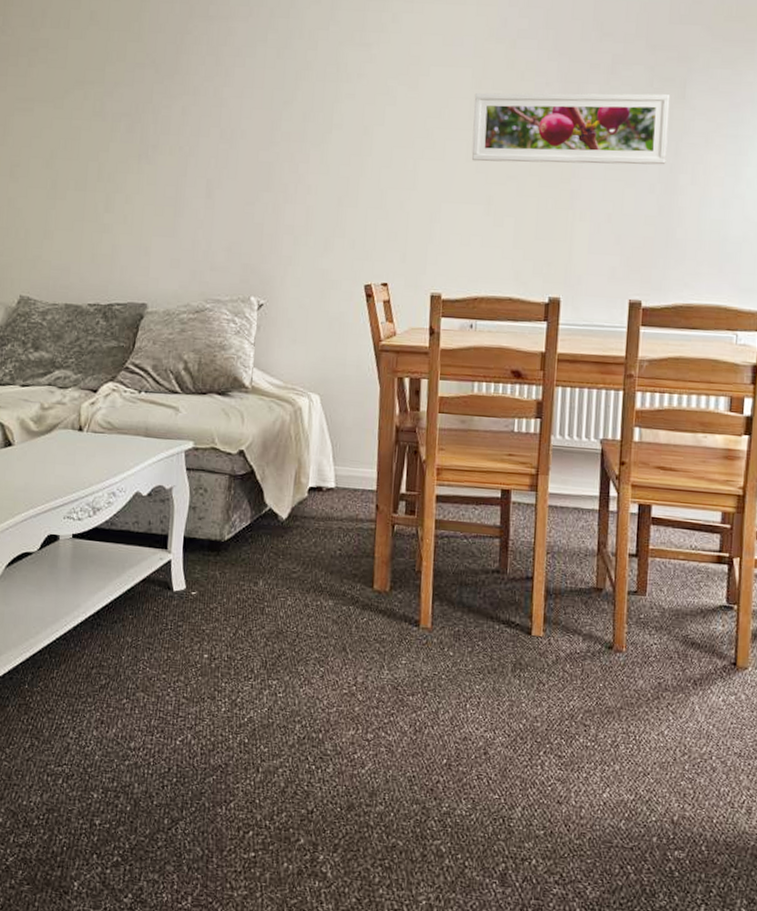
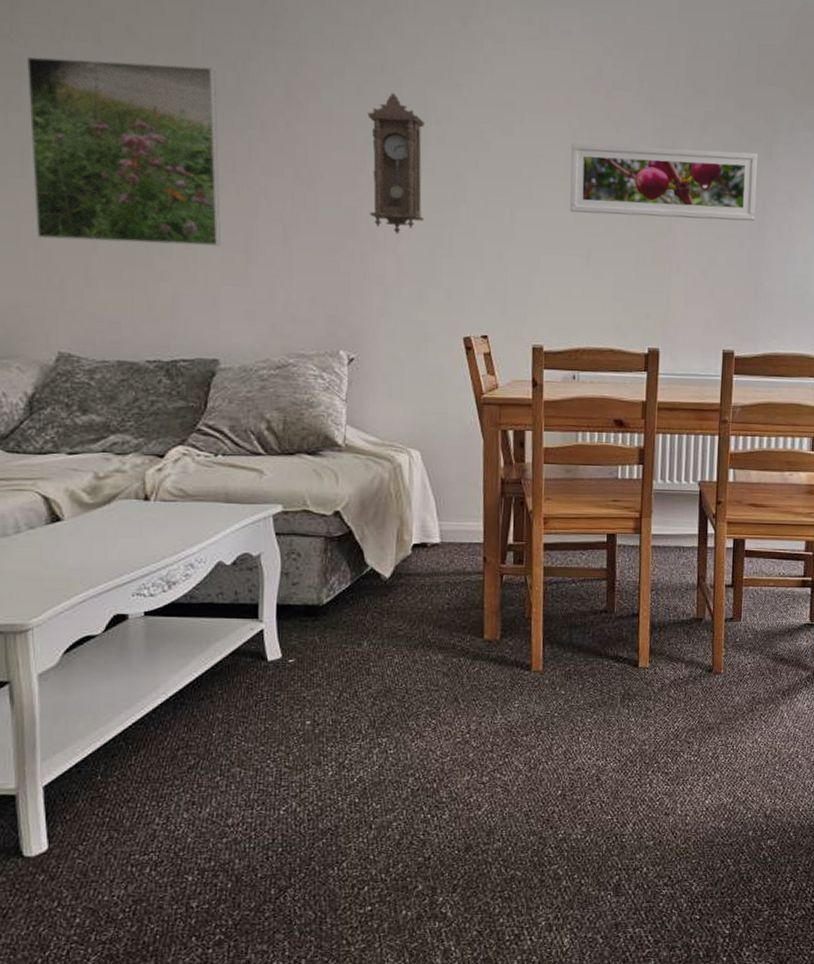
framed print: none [10,42,158,201] -> present [26,56,221,246]
pendulum clock: none [283,55,337,187] -> present [367,93,426,235]

